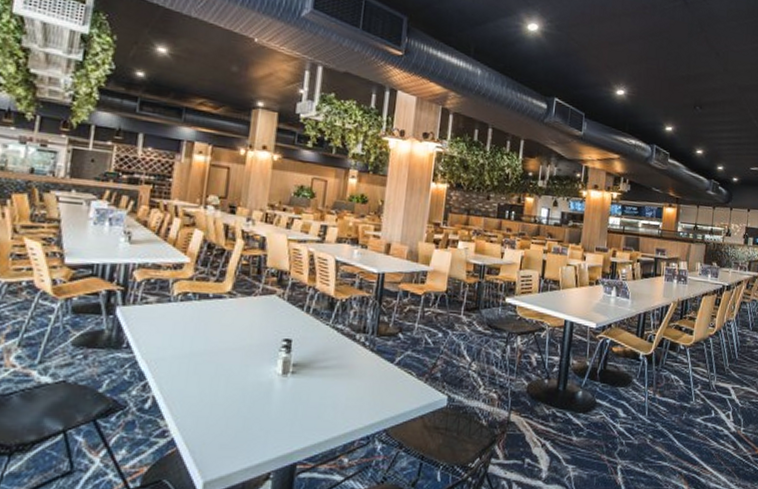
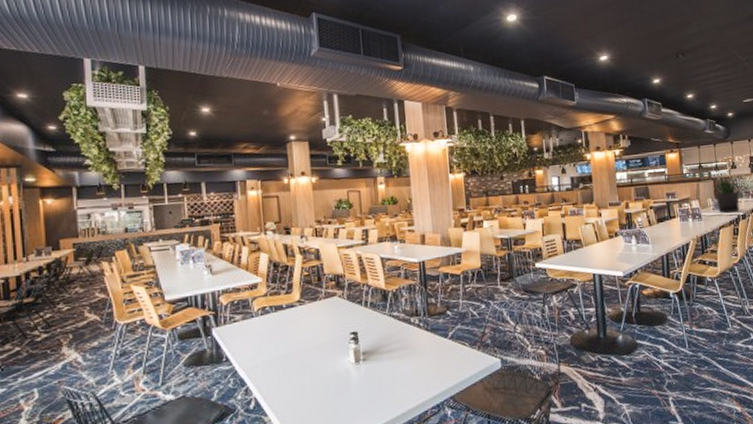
planter: none [704,243,728,281] -> present [714,178,740,213]

